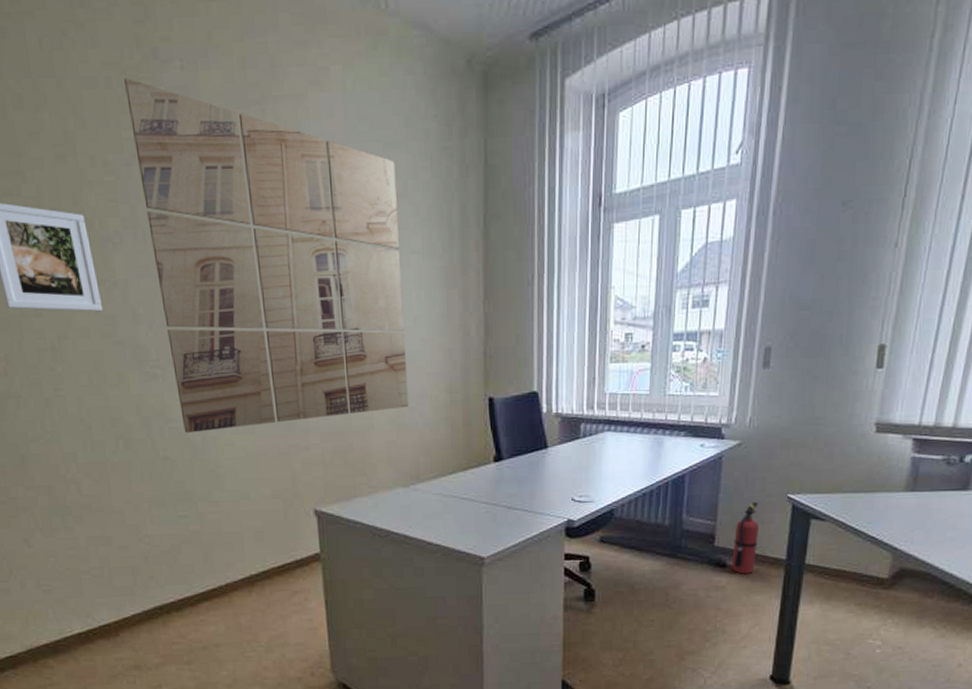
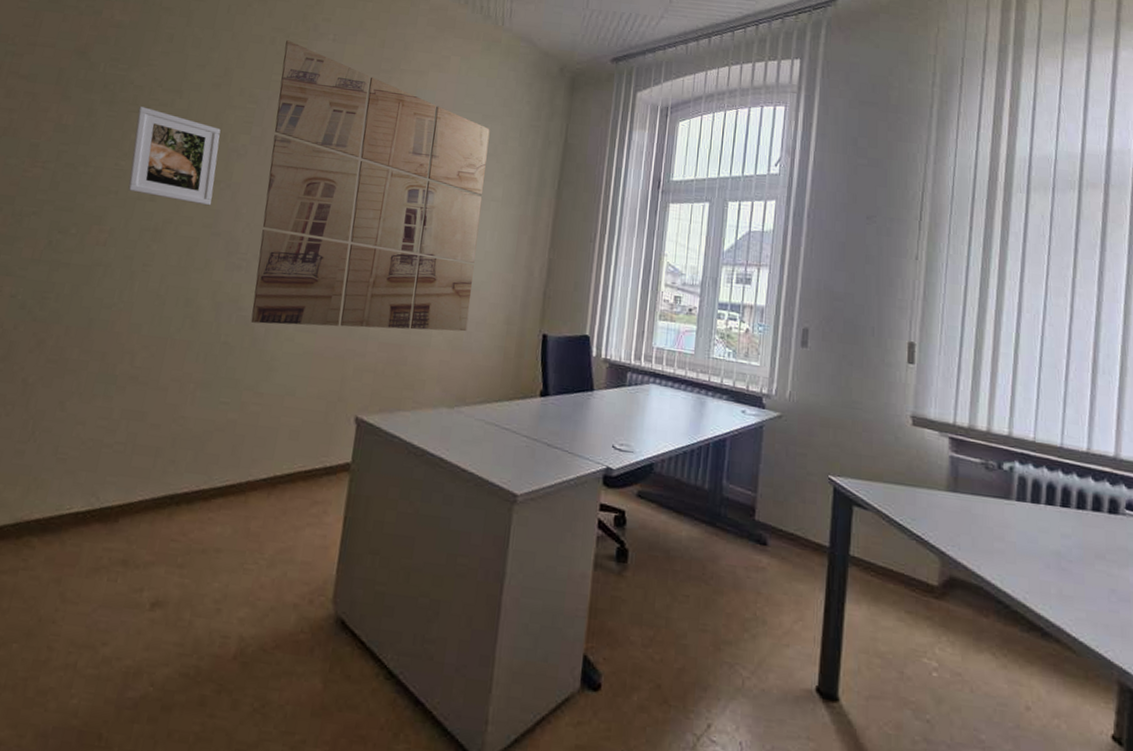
fire extinguisher: present [731,502,759,574] -> none [772,478,800,558]

